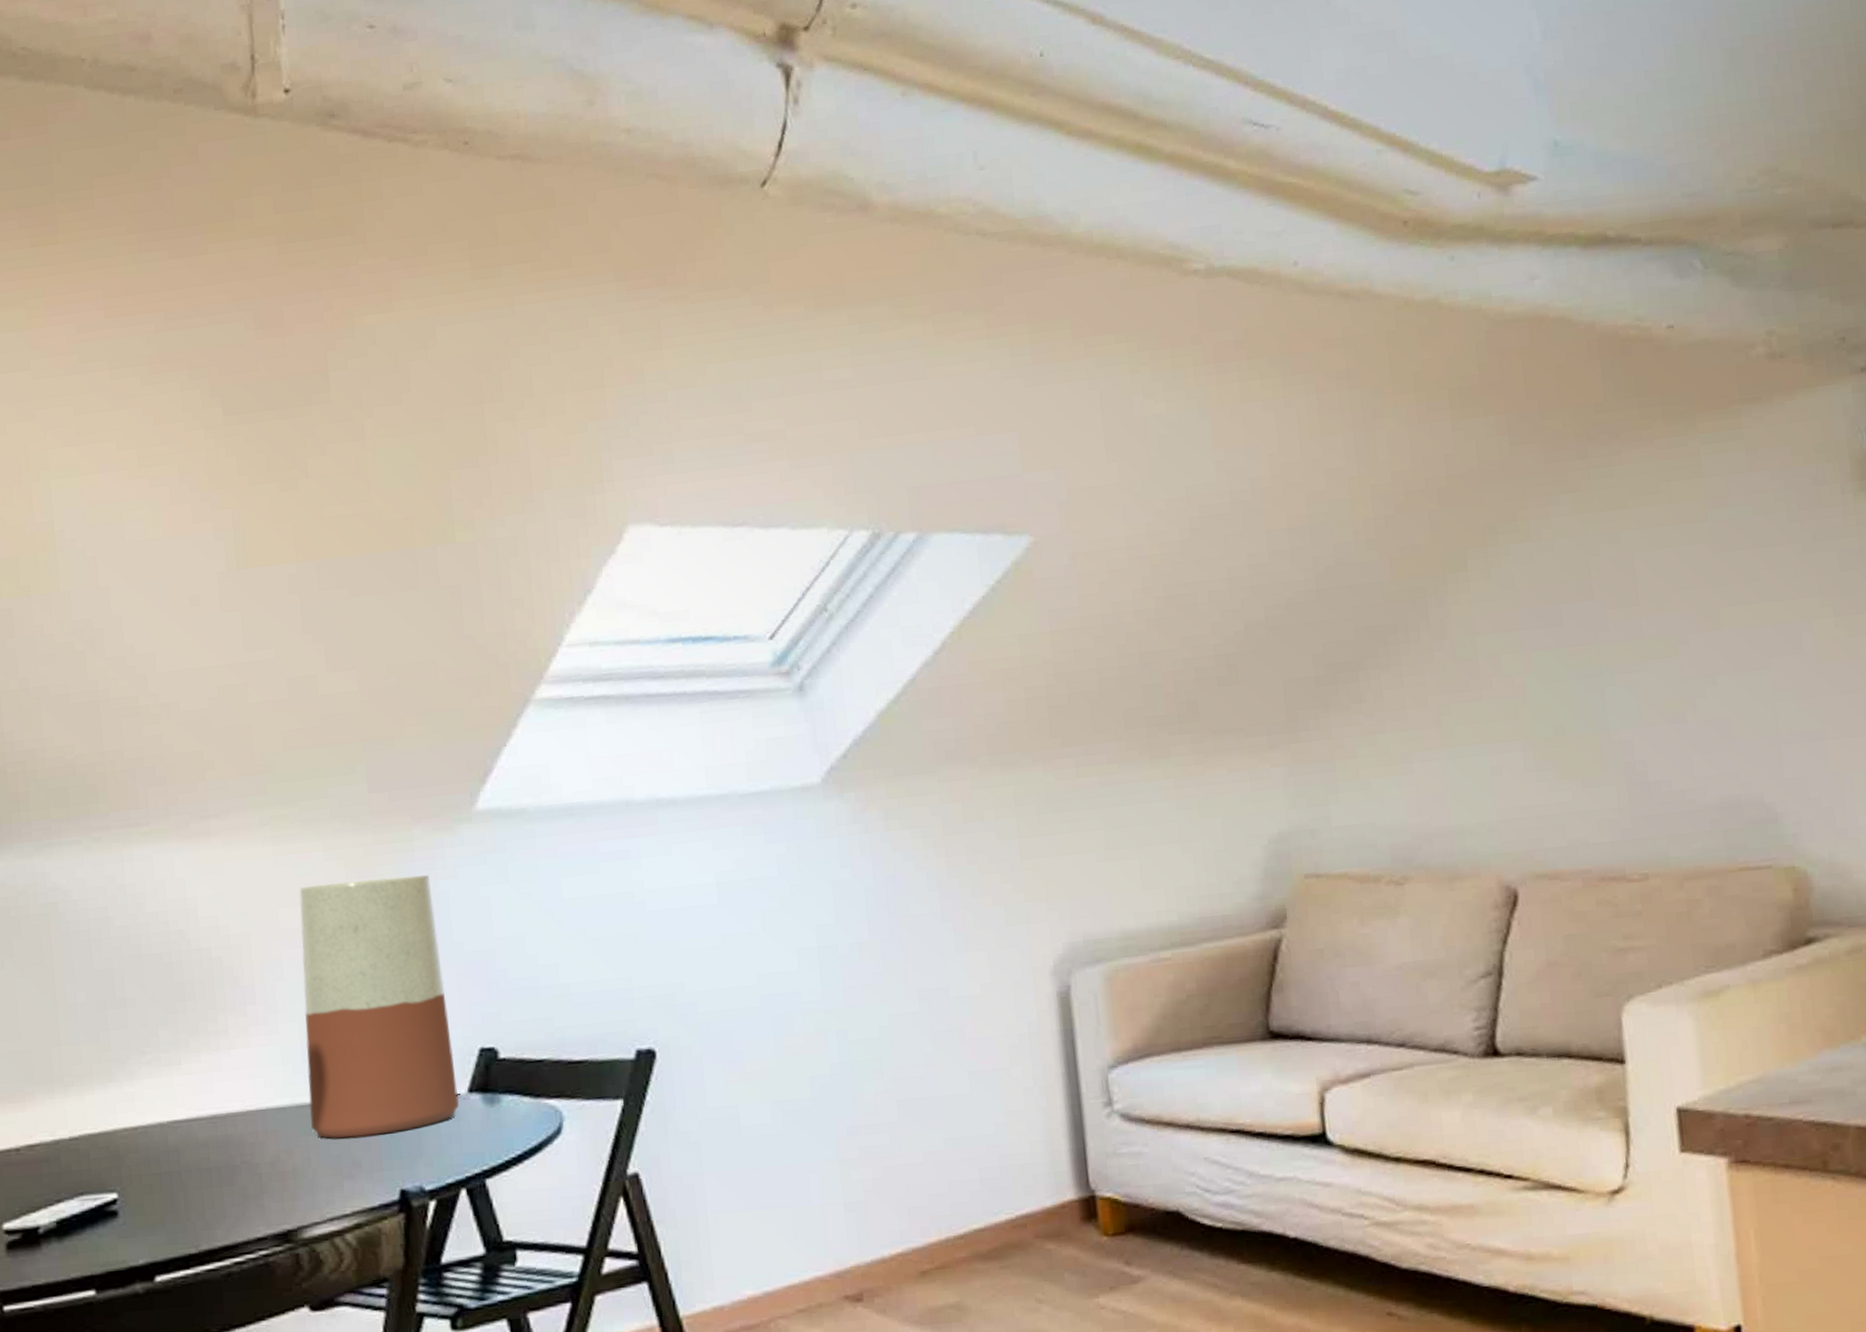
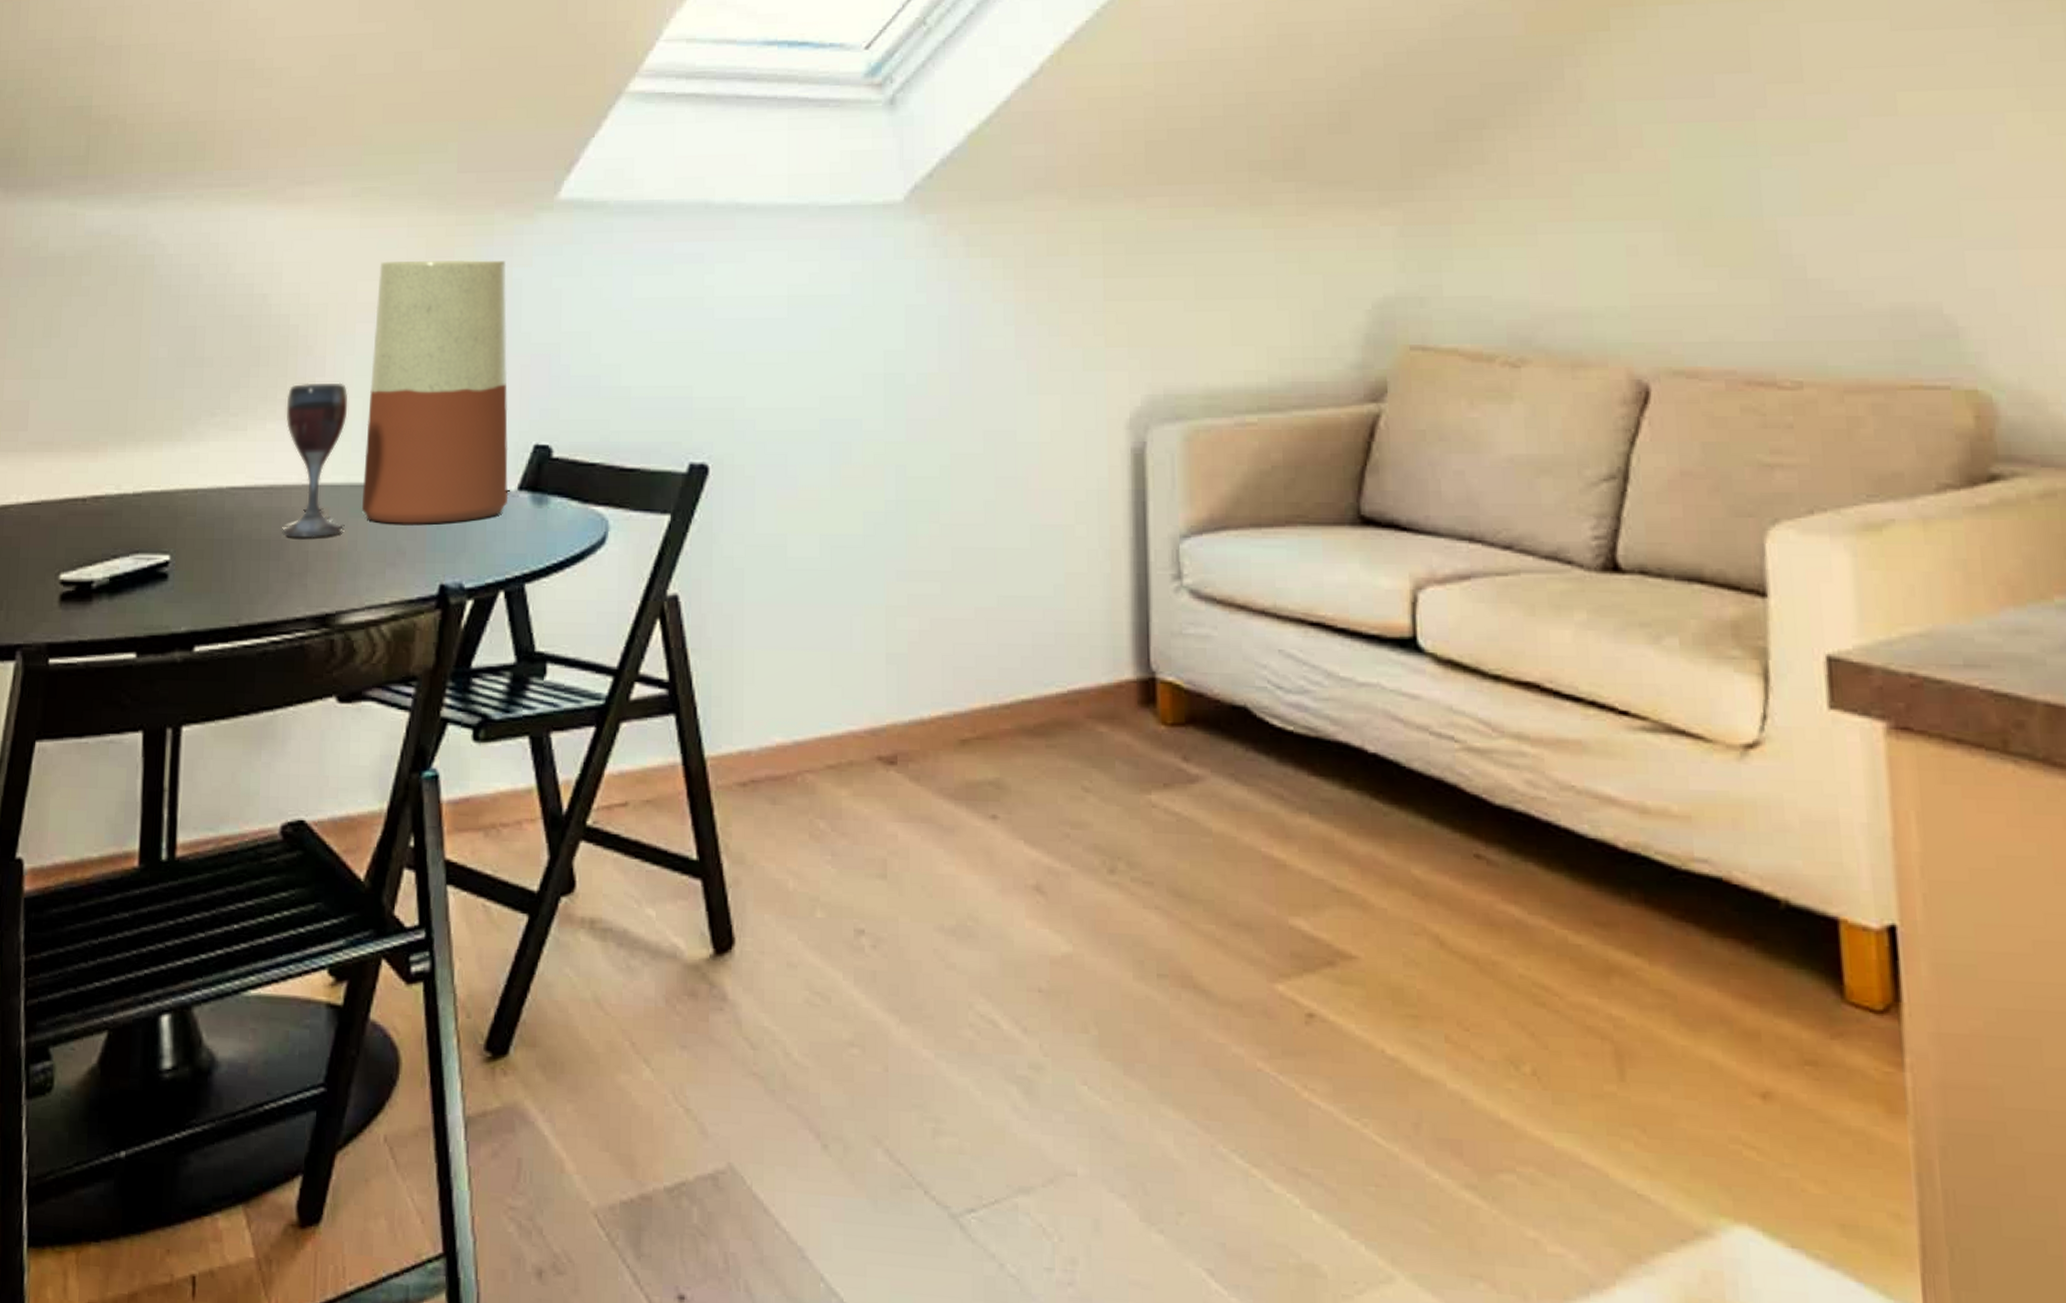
cup: none [218,1009,294,1162] -> present [282,382,349,538]

